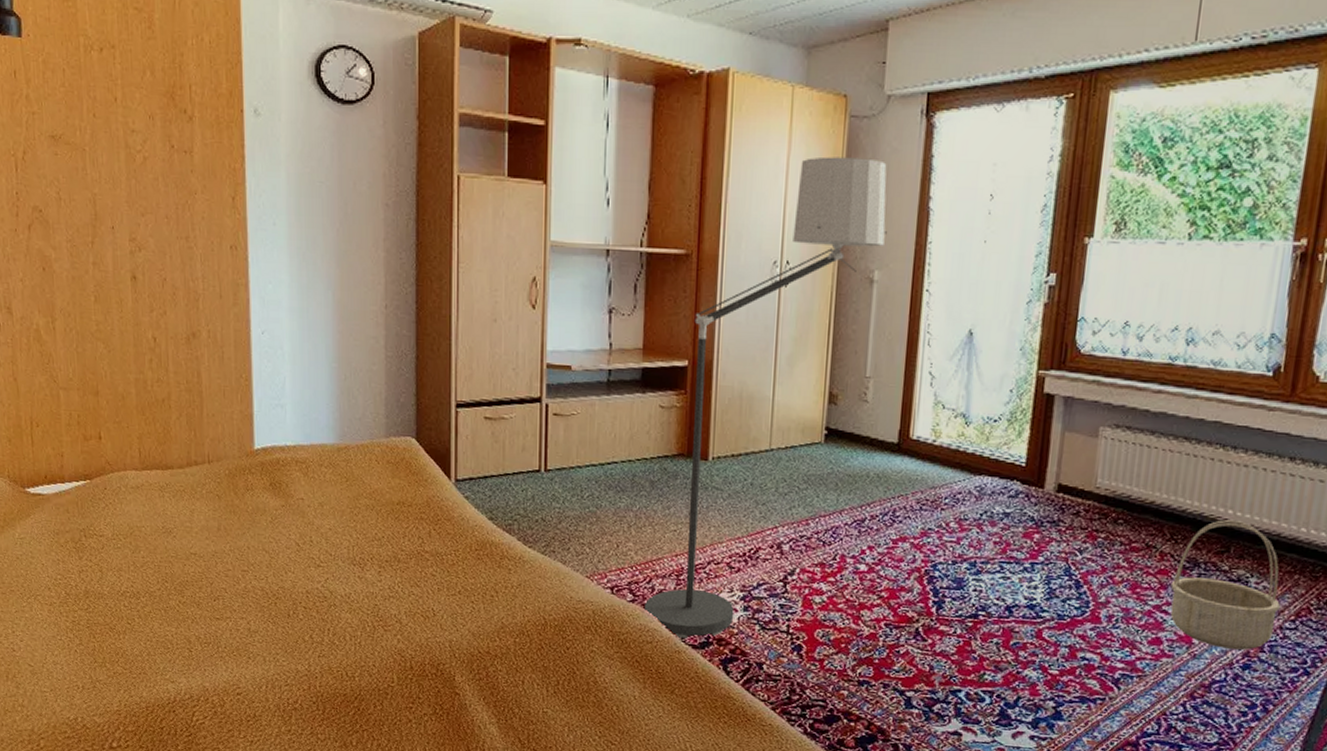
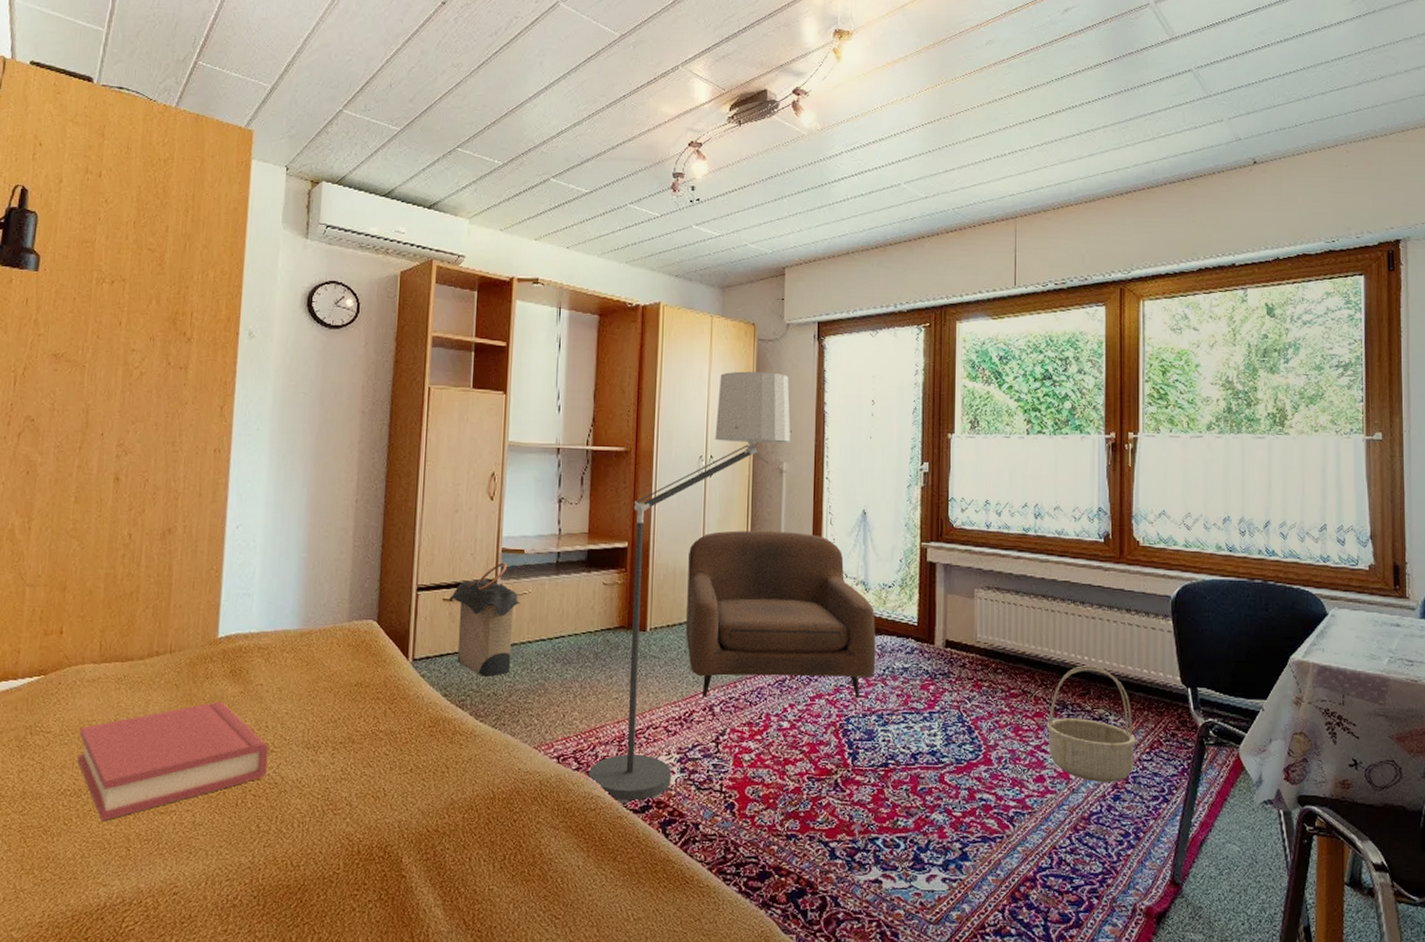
hardback book: none [130,513,315,623] -> present [77,701,268,822]
laundry hamper: none [491,379,569,501] -> present [449,562,521,677]
armchair: none [753,350,975,544] -> present [686,530,876,699]

